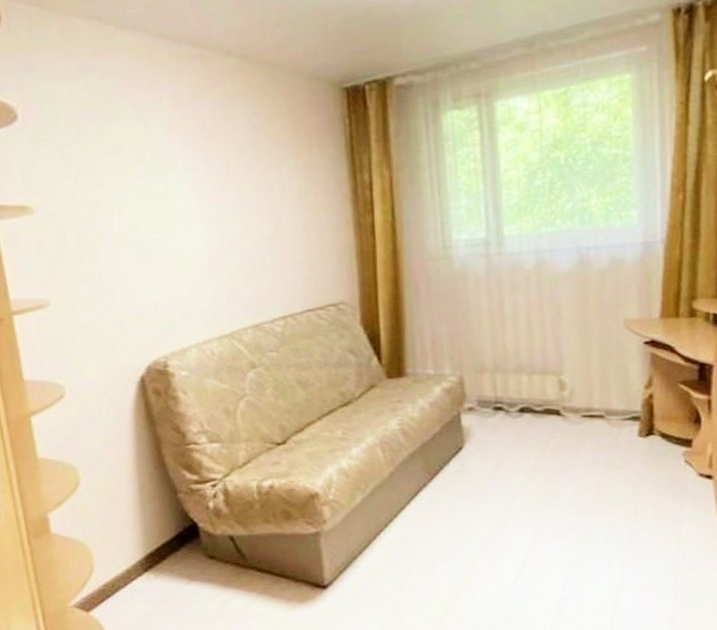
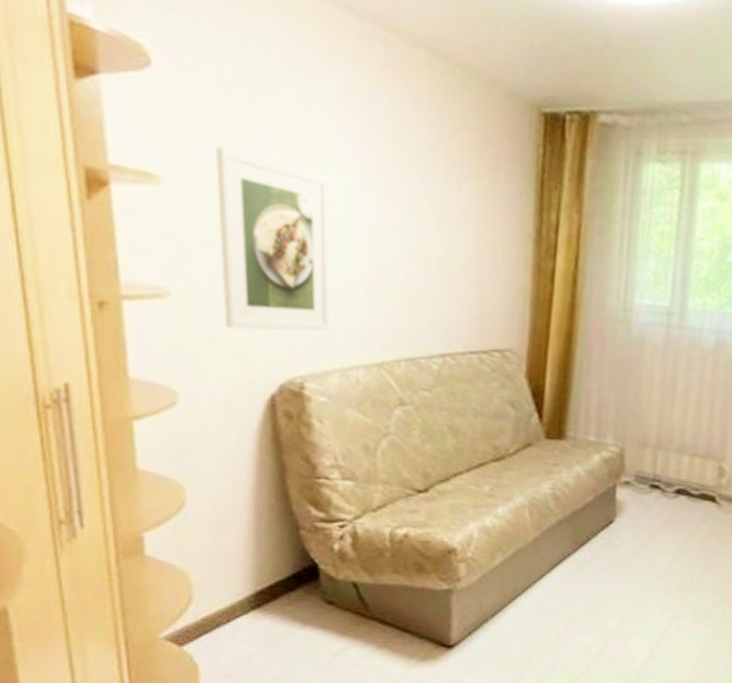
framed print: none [74,173,184,324] -> present [215,145,332,332]

